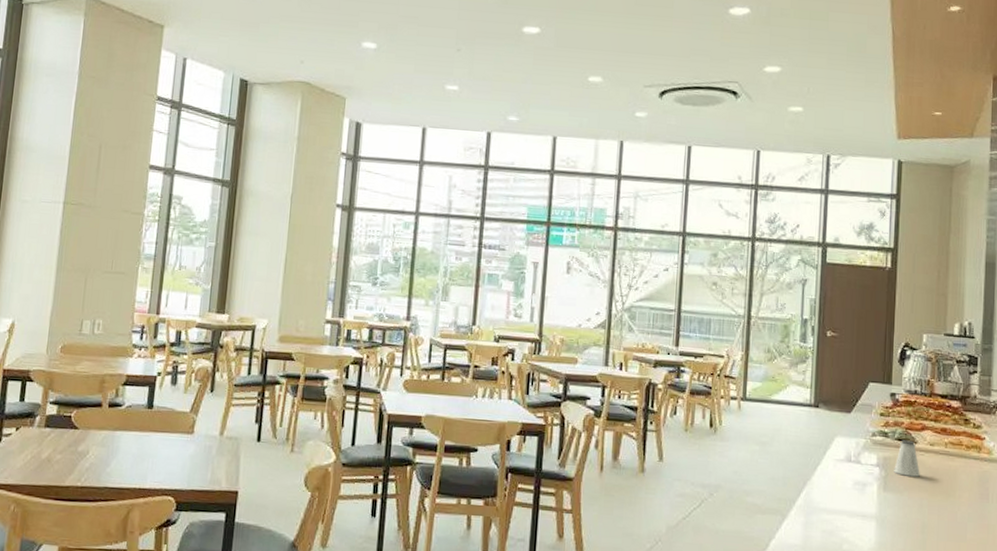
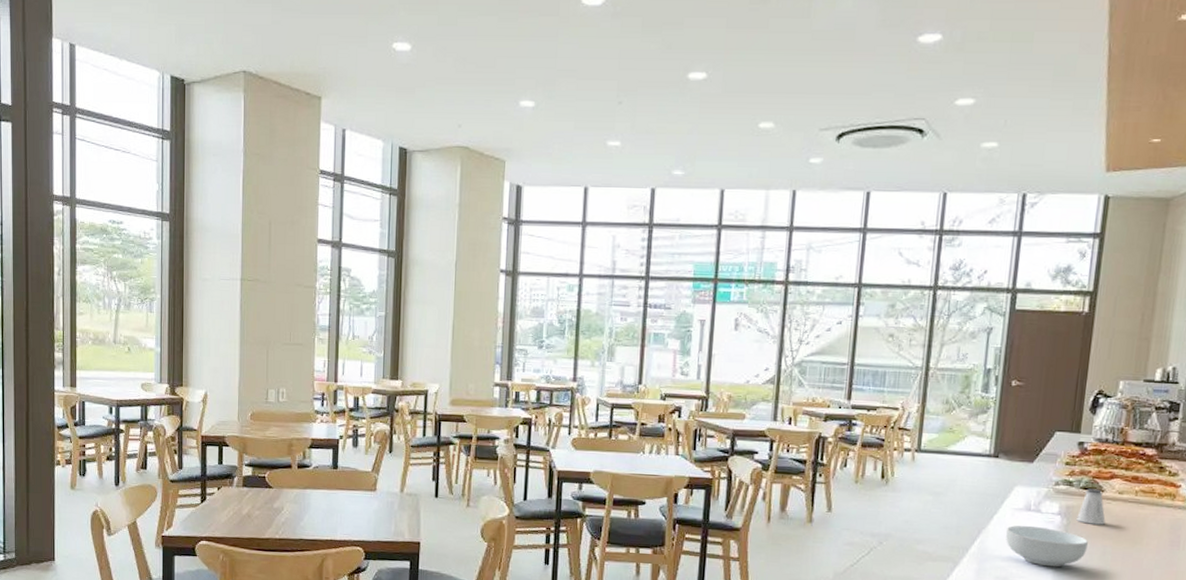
cereal bowl: none [829,476,905,521] -> present [1005,525,1088,568]

